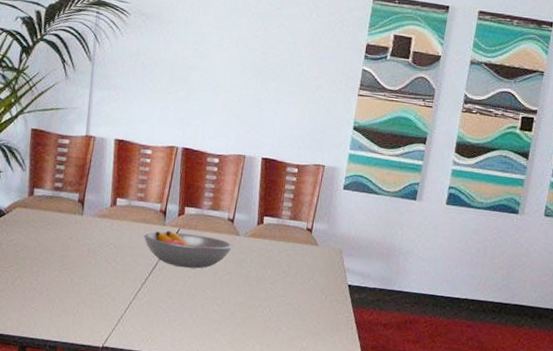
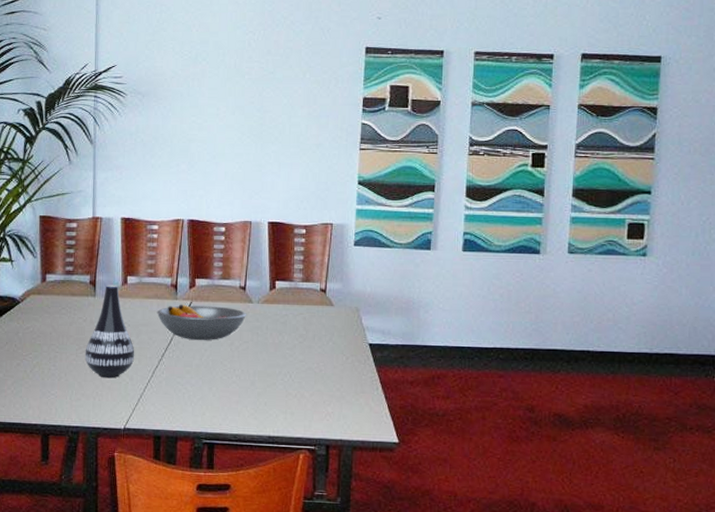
vase: none [68,204,119,297] -> present [85,284,135,378]

